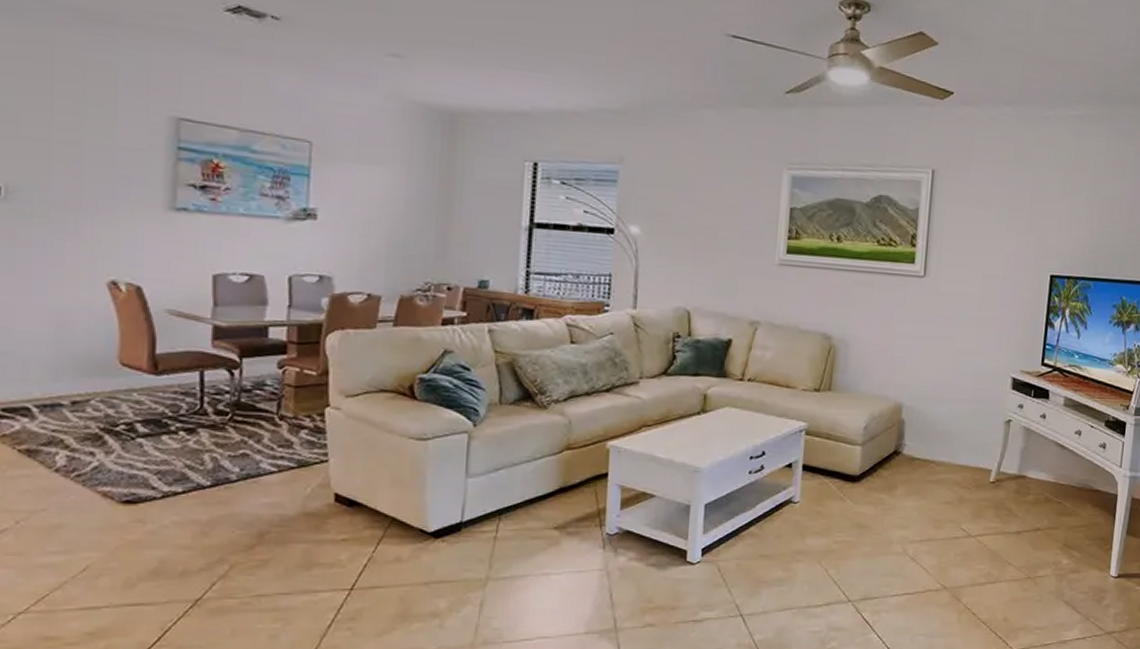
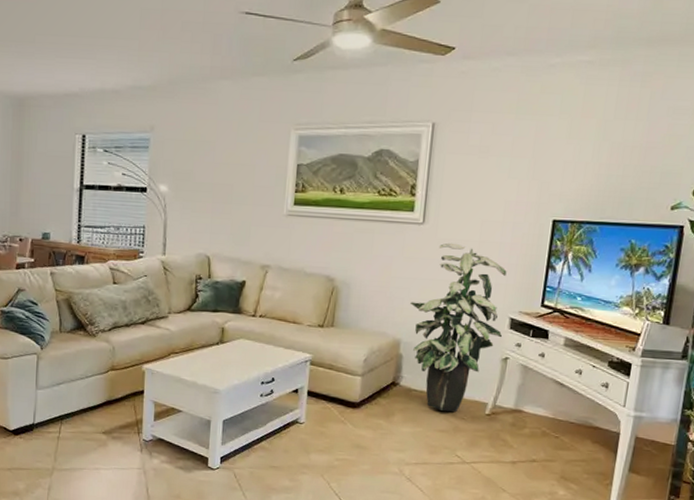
indoor plant: none [912,297,1008,482] -> present [410,242,507,413]

